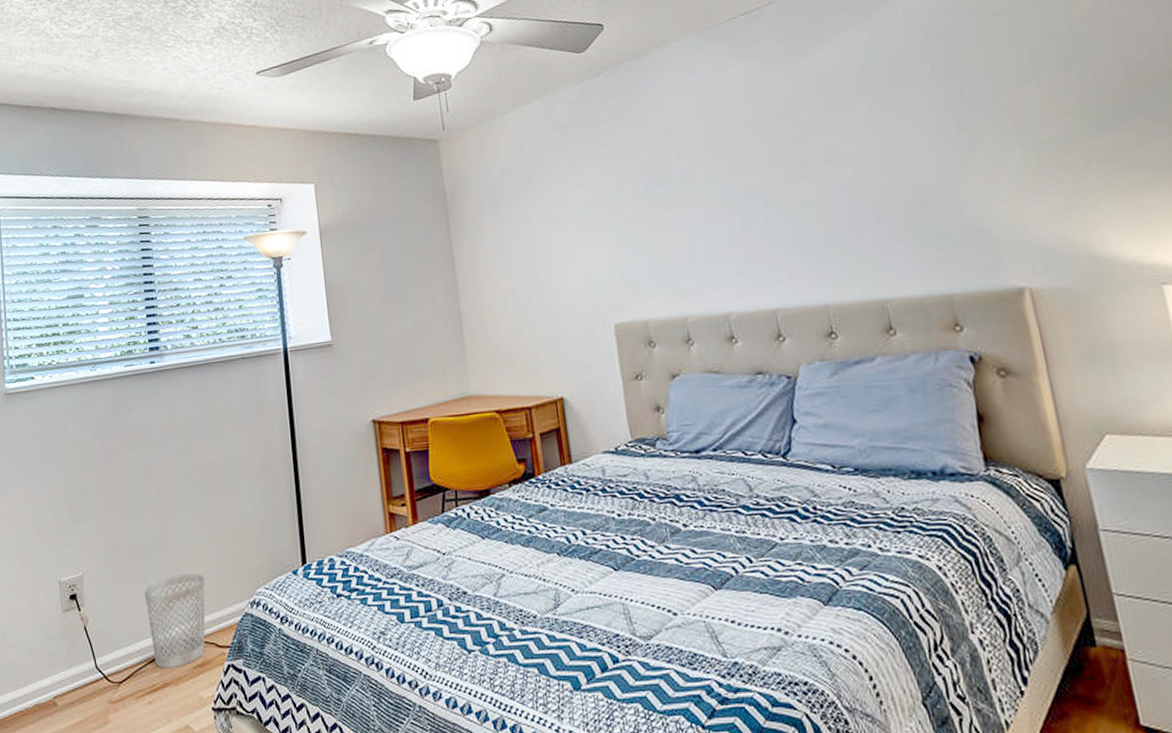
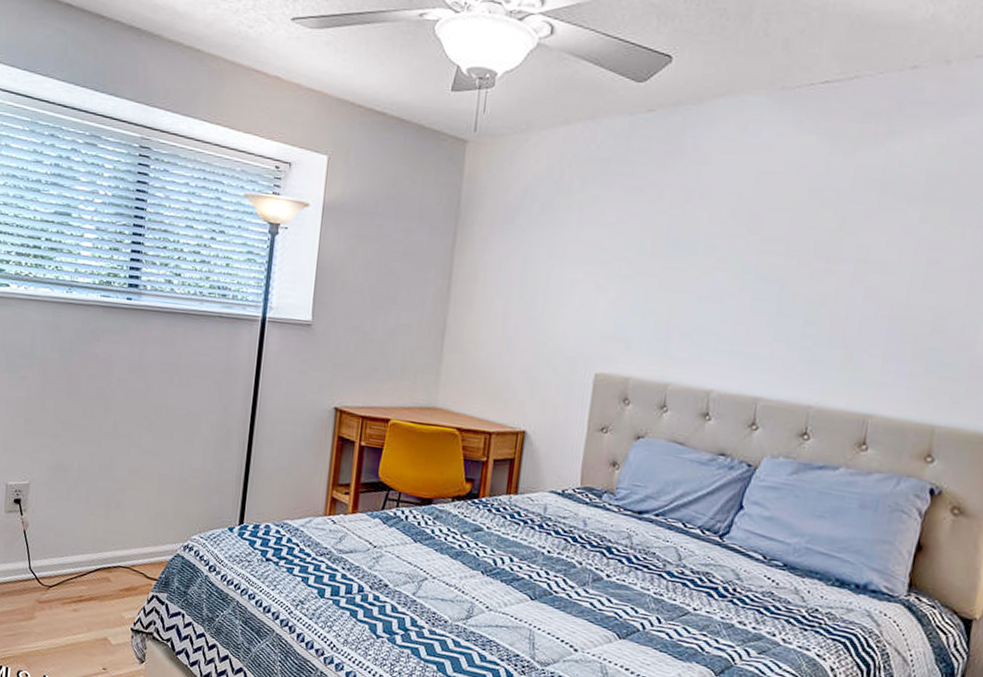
wastebasket: present [145,573,206,668] -> none [85,504,145,586]

